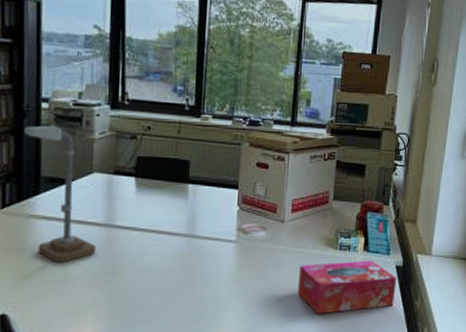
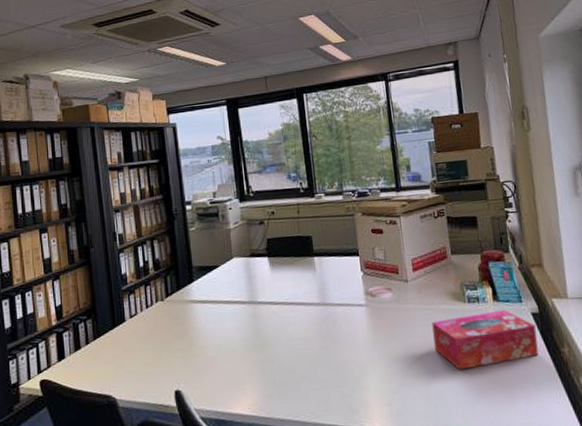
desk lamp: present [25,125,95,262] -> none [176,223,244,340]

